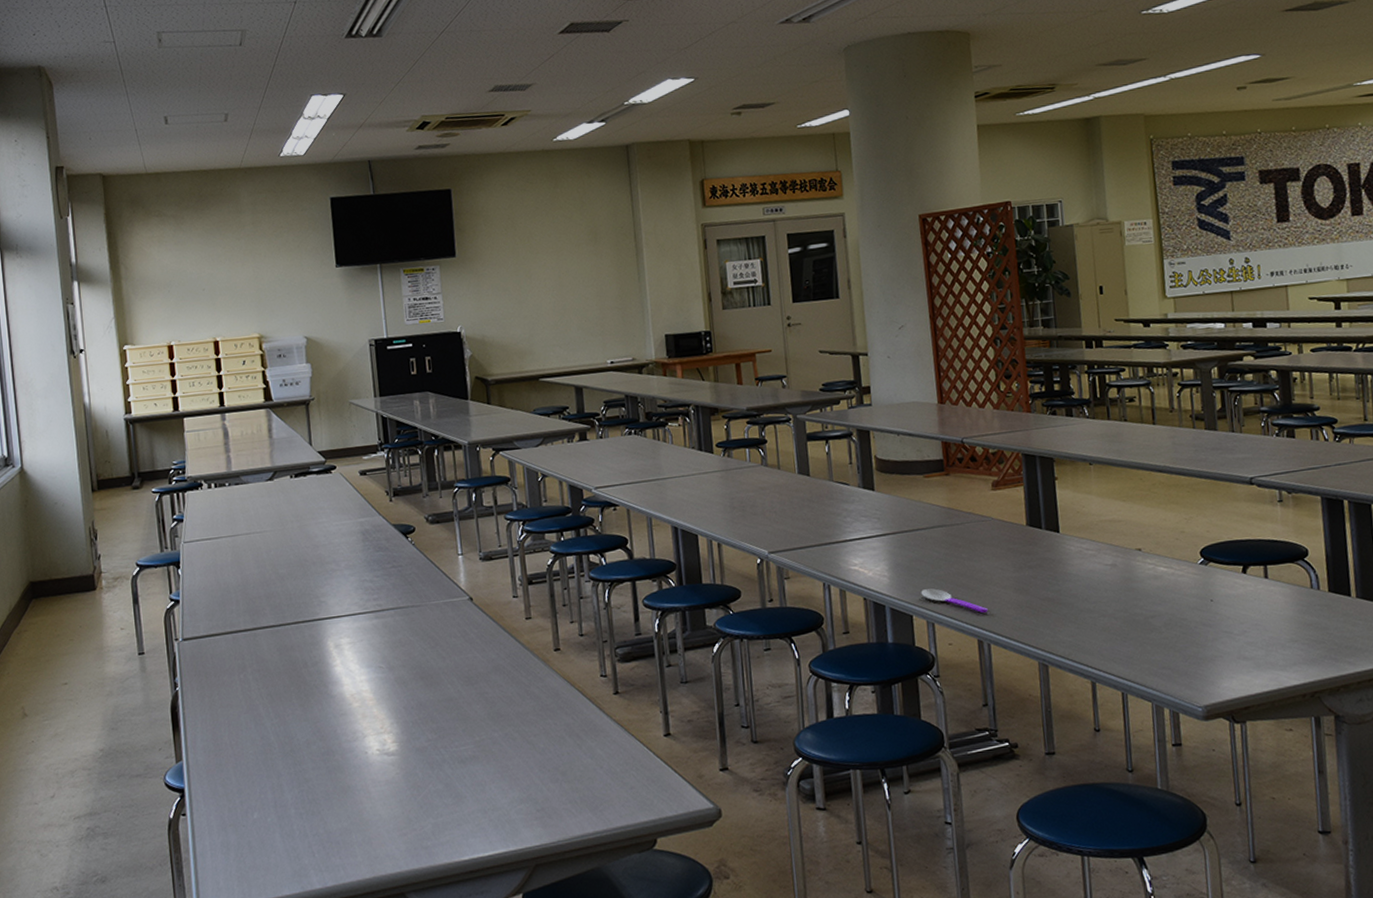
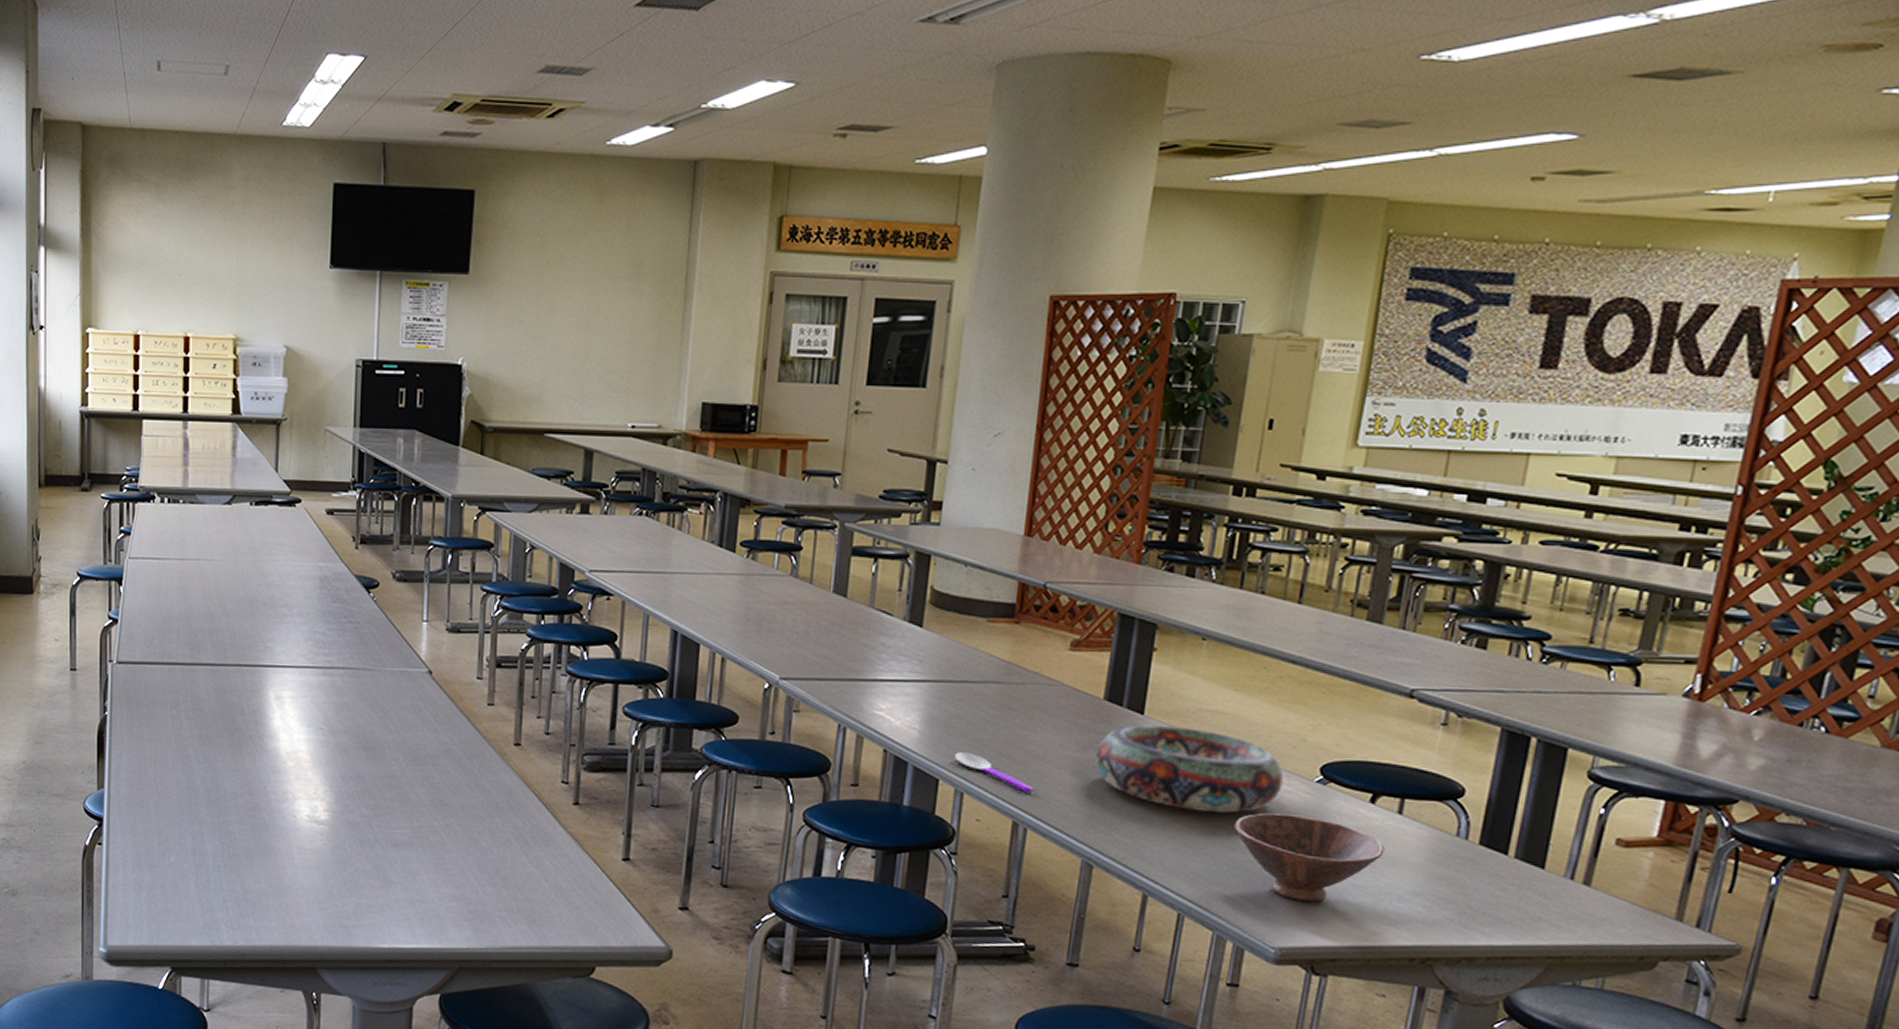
decorative bowl: none [1030,537,1176,605] -> present [1095,724,1284,814]
bowl: none [1147,593,1263,664] -> present [1234,813,1385,902]

